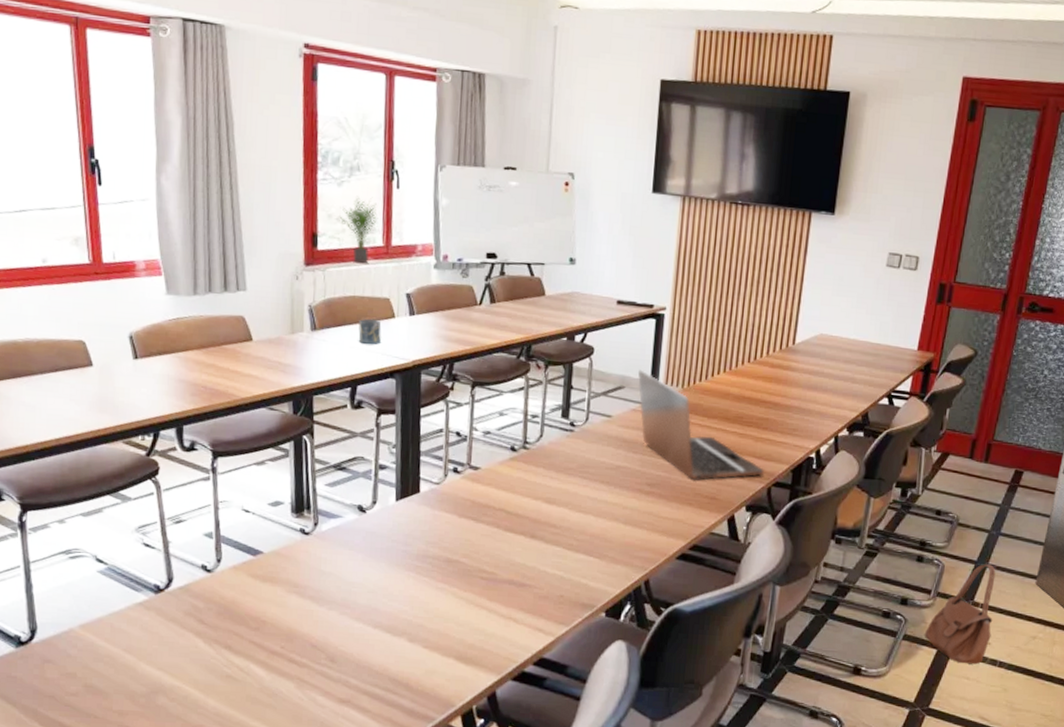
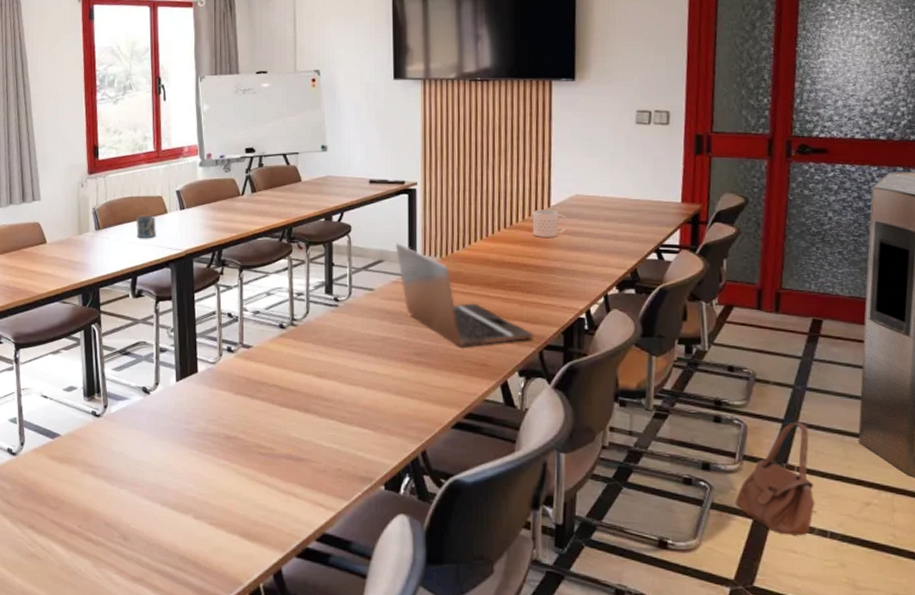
potted plant: present [339,195,379,263] -> none [116,110,149,167]
mug: none [774,346,809,376] -> present [532,209,567,237]

